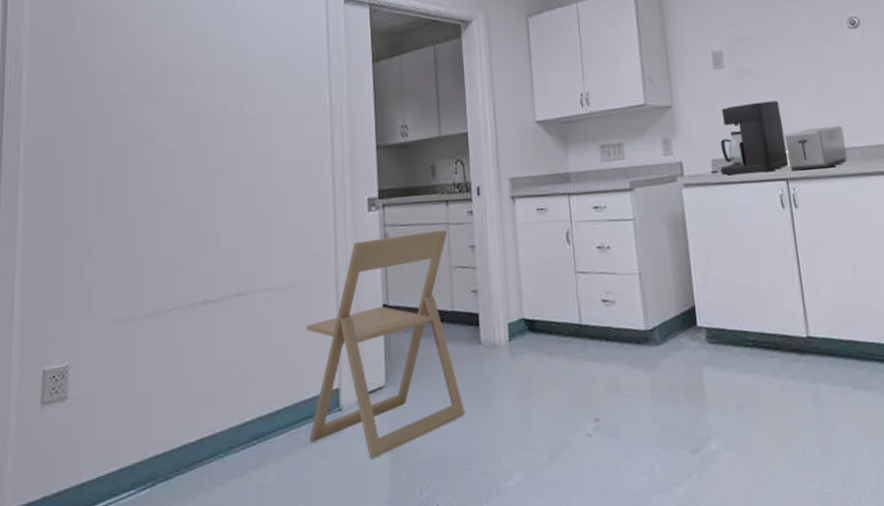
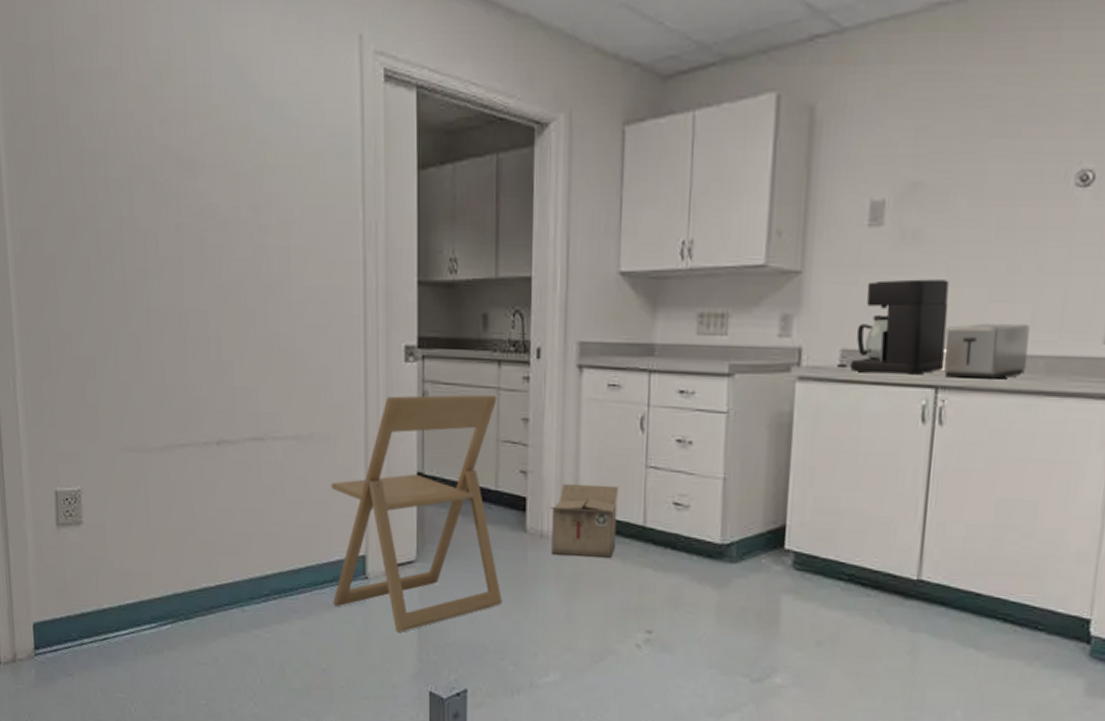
cardboard box: none [500,292,559,361] -> present [551,483,618,558]

